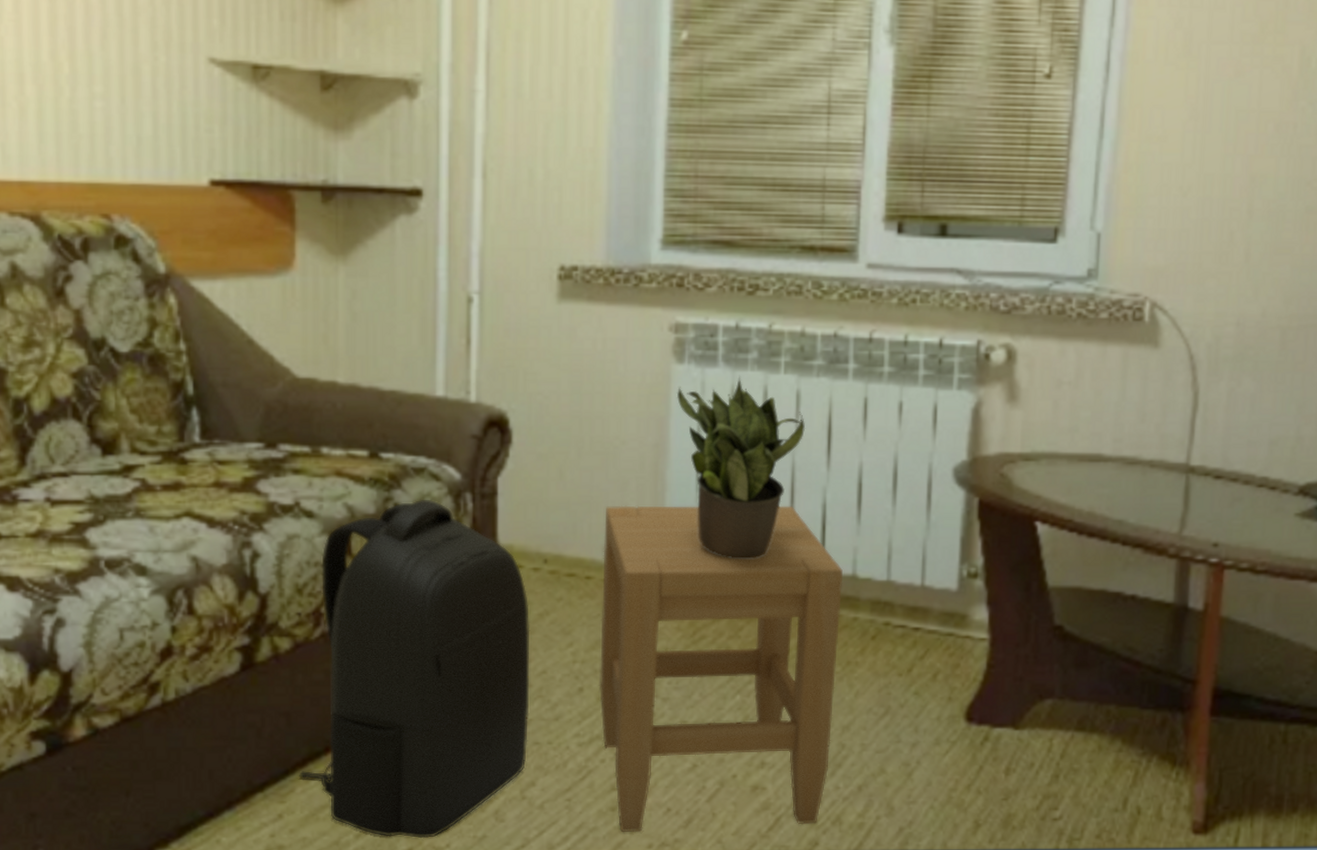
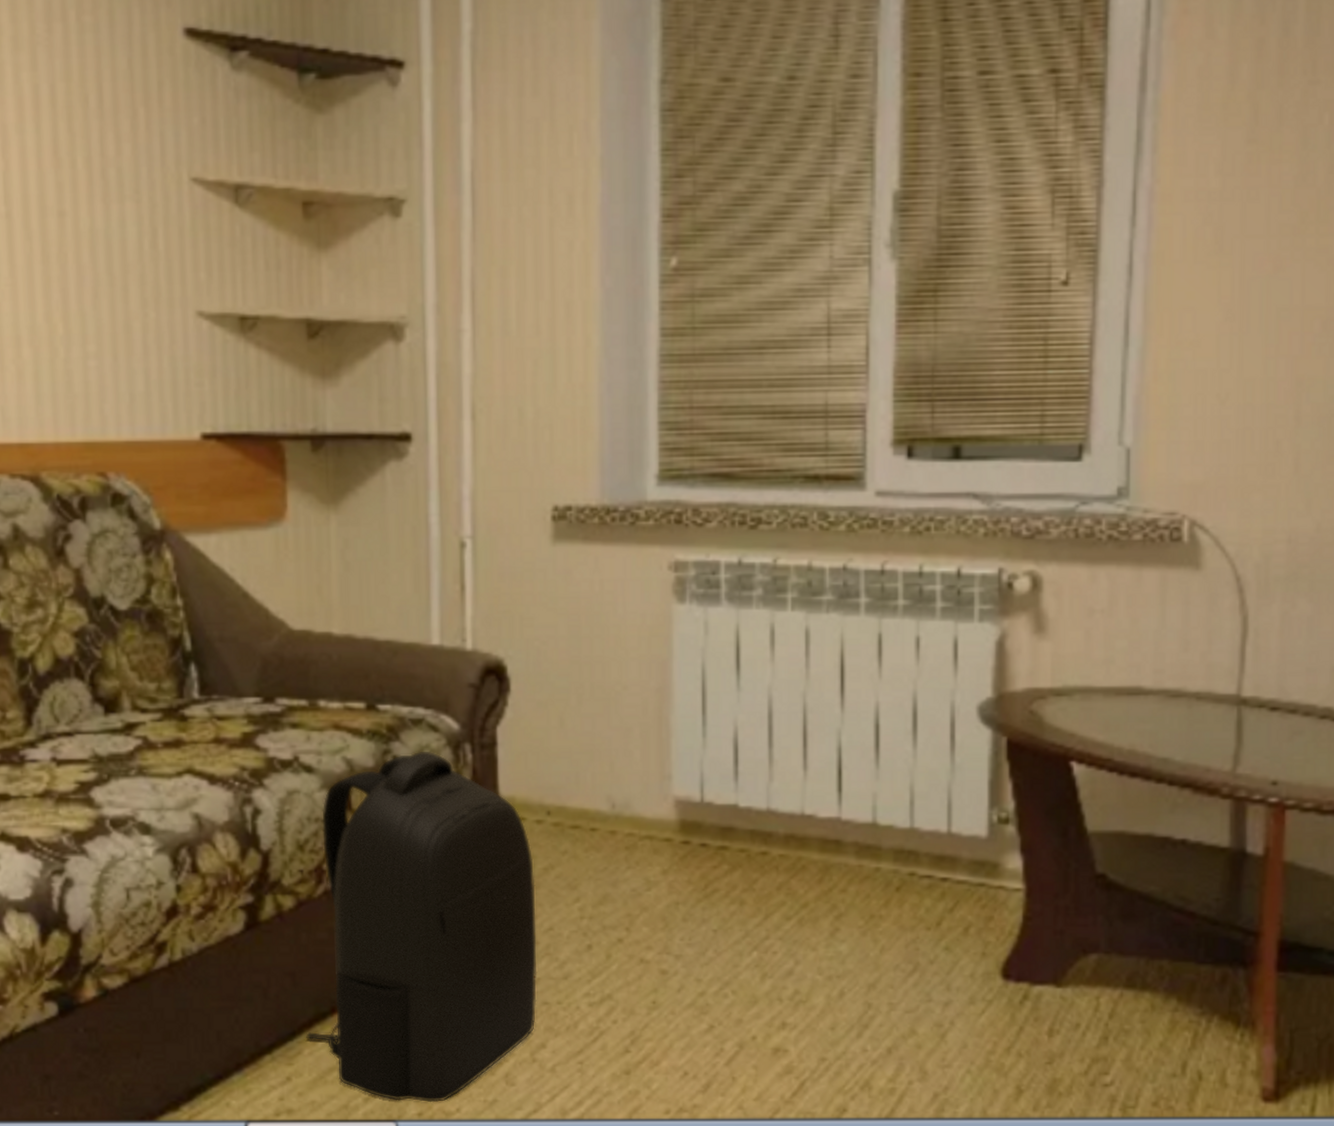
stool: present [598,505,843,833] -> none [607,750,863,1098]
potted plant: present [676,376,806,559] -> none [678,614,817,807]

